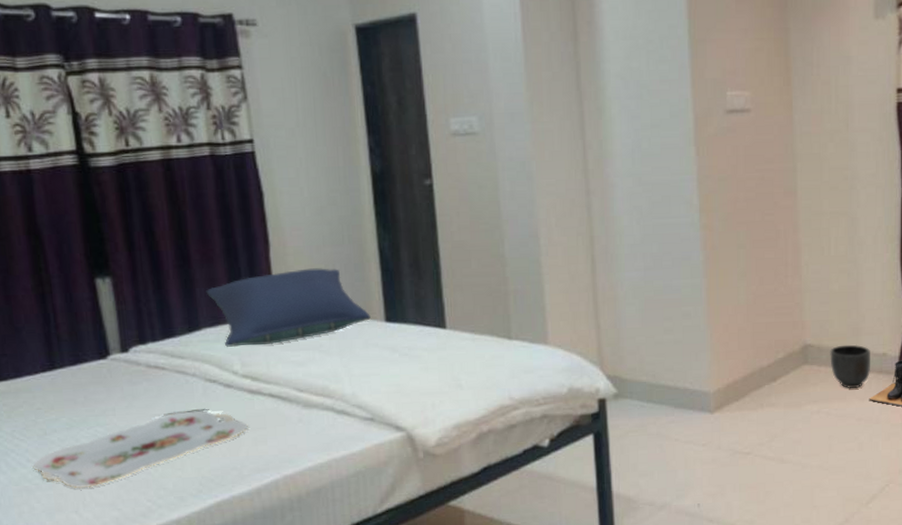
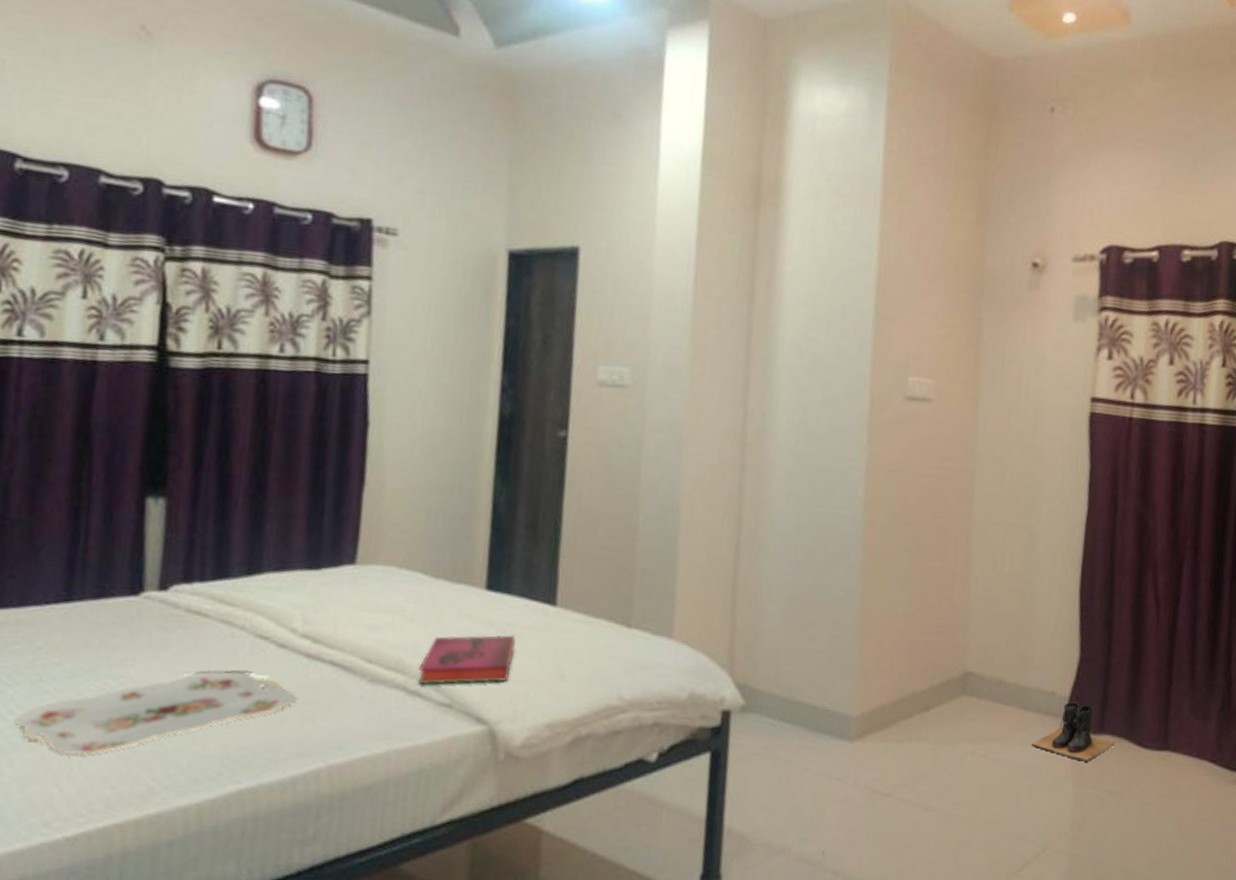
pillow: present [206,268,371,347] -> none [277,516,470,601]
hardback book: none [341,357,418,405] -> present [418,635,516,685]
planter: present [830,344,871,389] -> none [992,677,1038,730]

